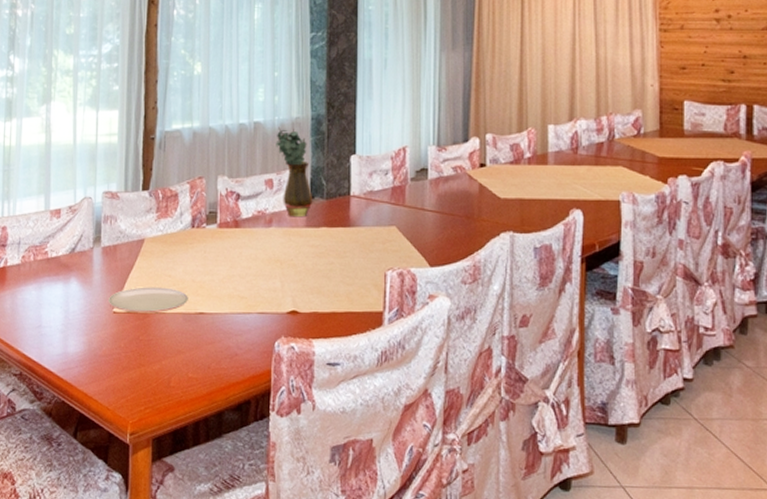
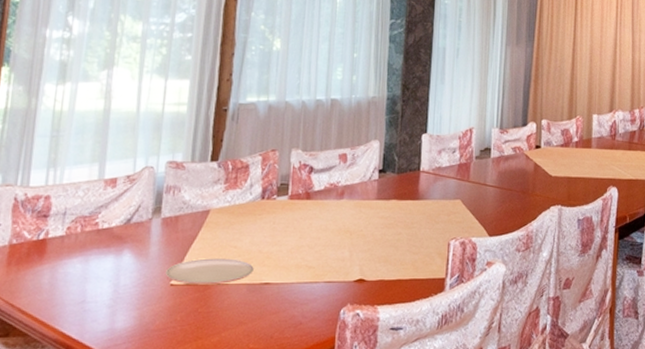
vase: present [275,126,313,217] -> none [351,104,385,190]

